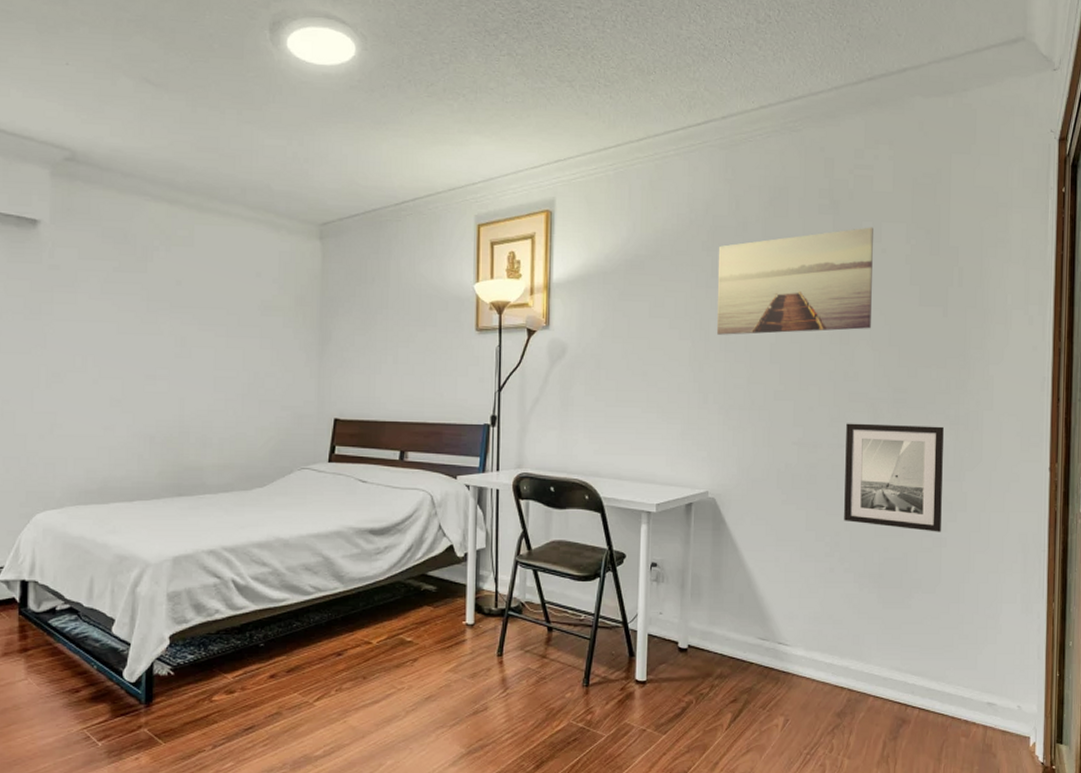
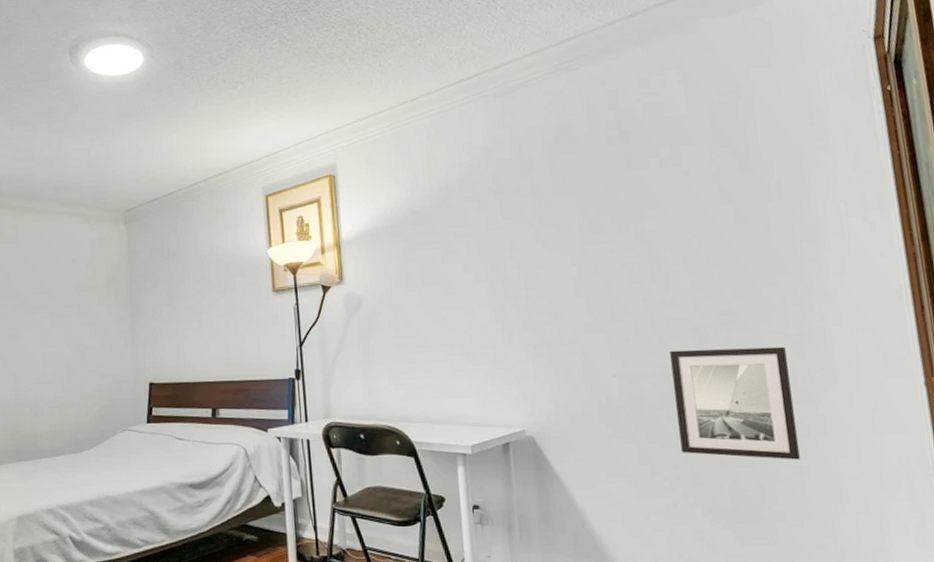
wall art: present [716,227,873,335] -> none [505,151,683,274]

